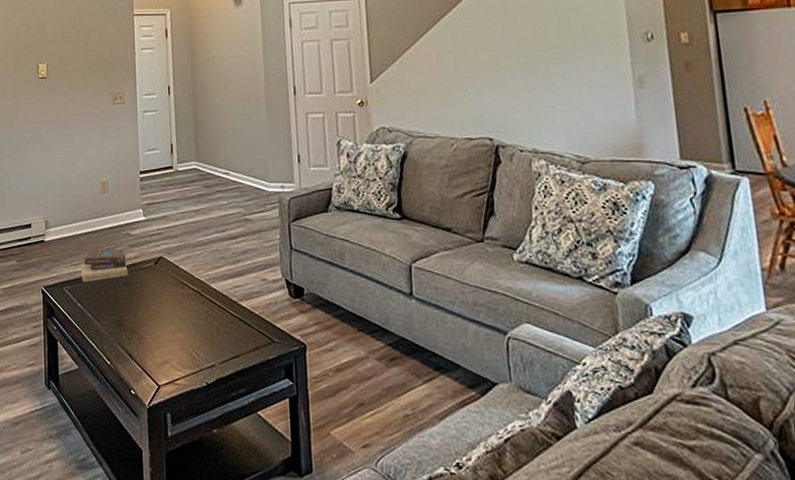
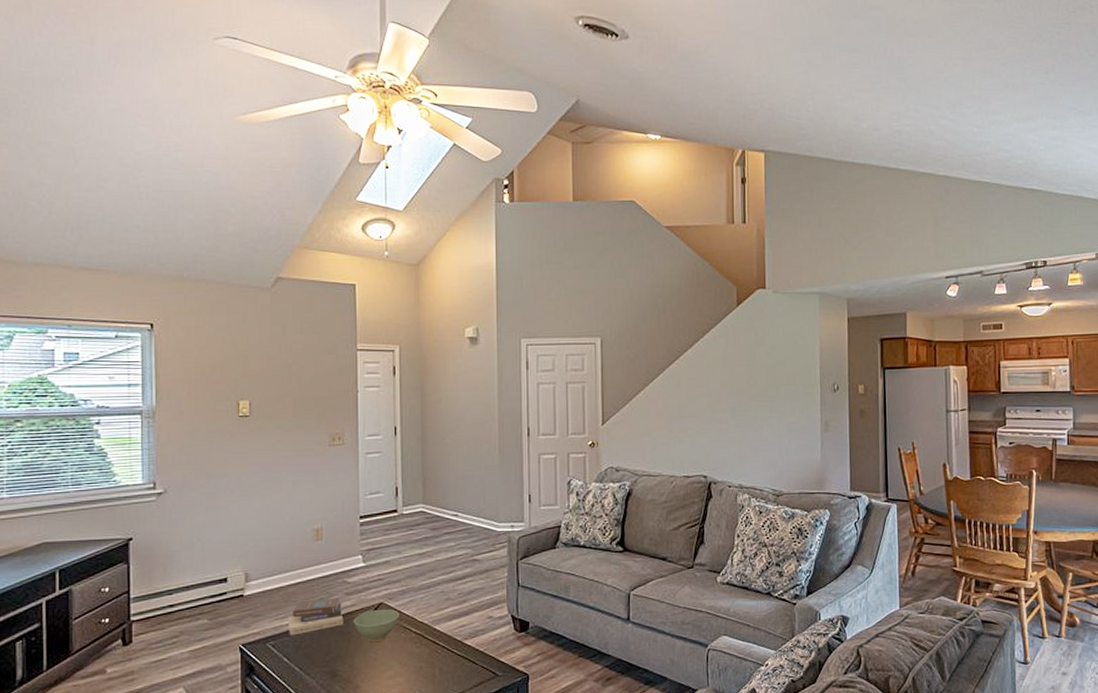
bowl: none [136,263,179,296] -> present [353,609,400,643]

